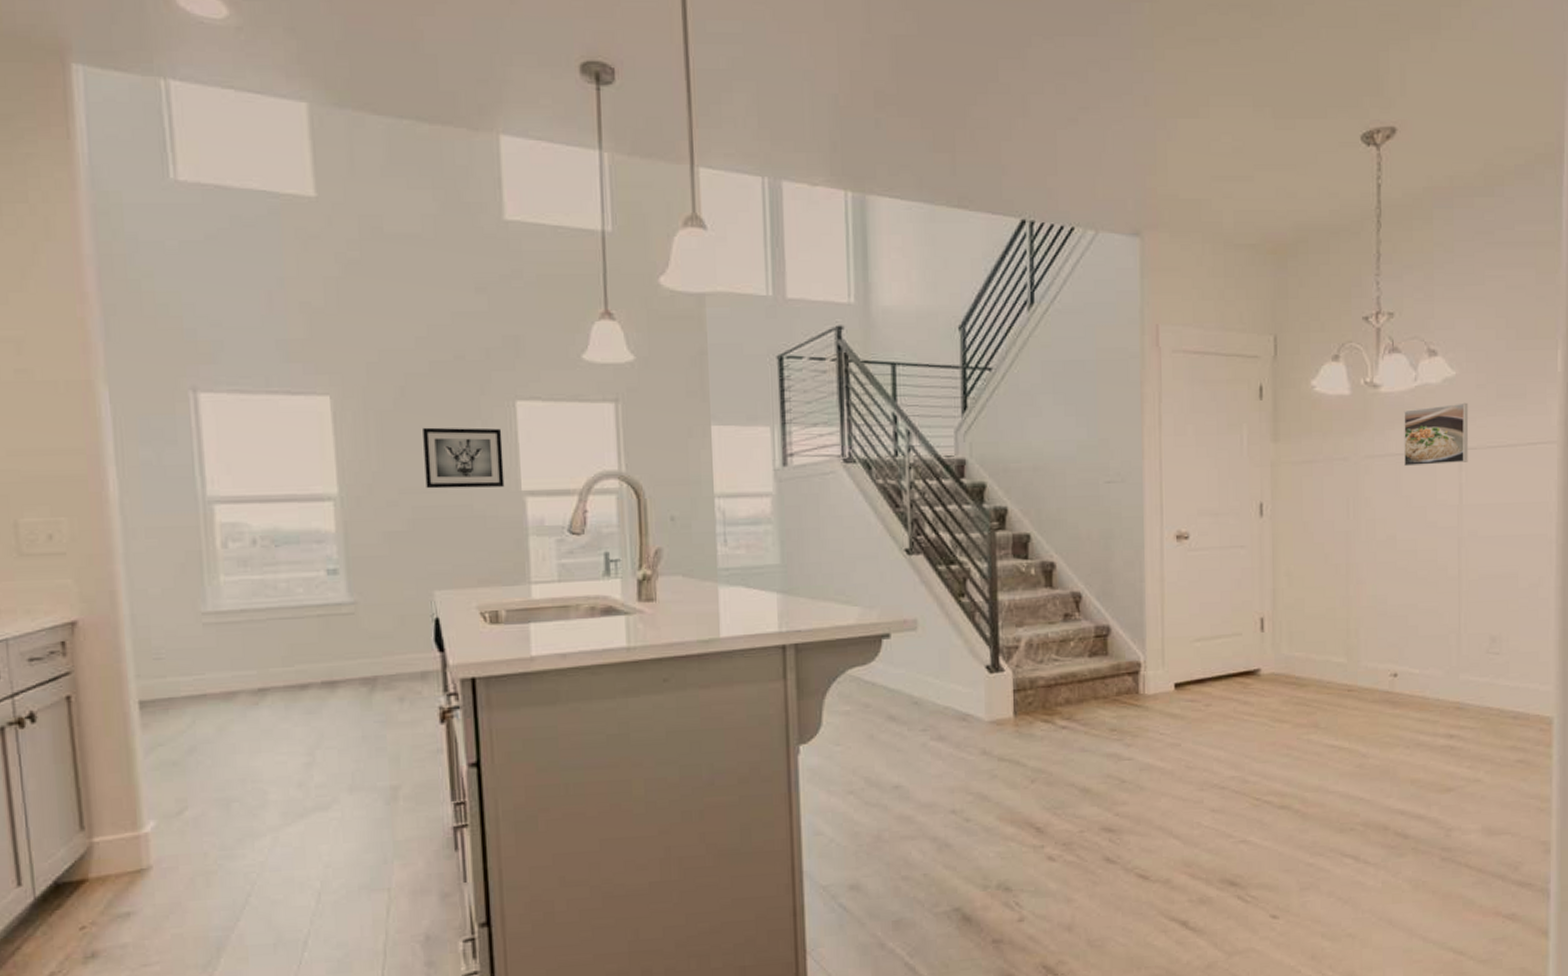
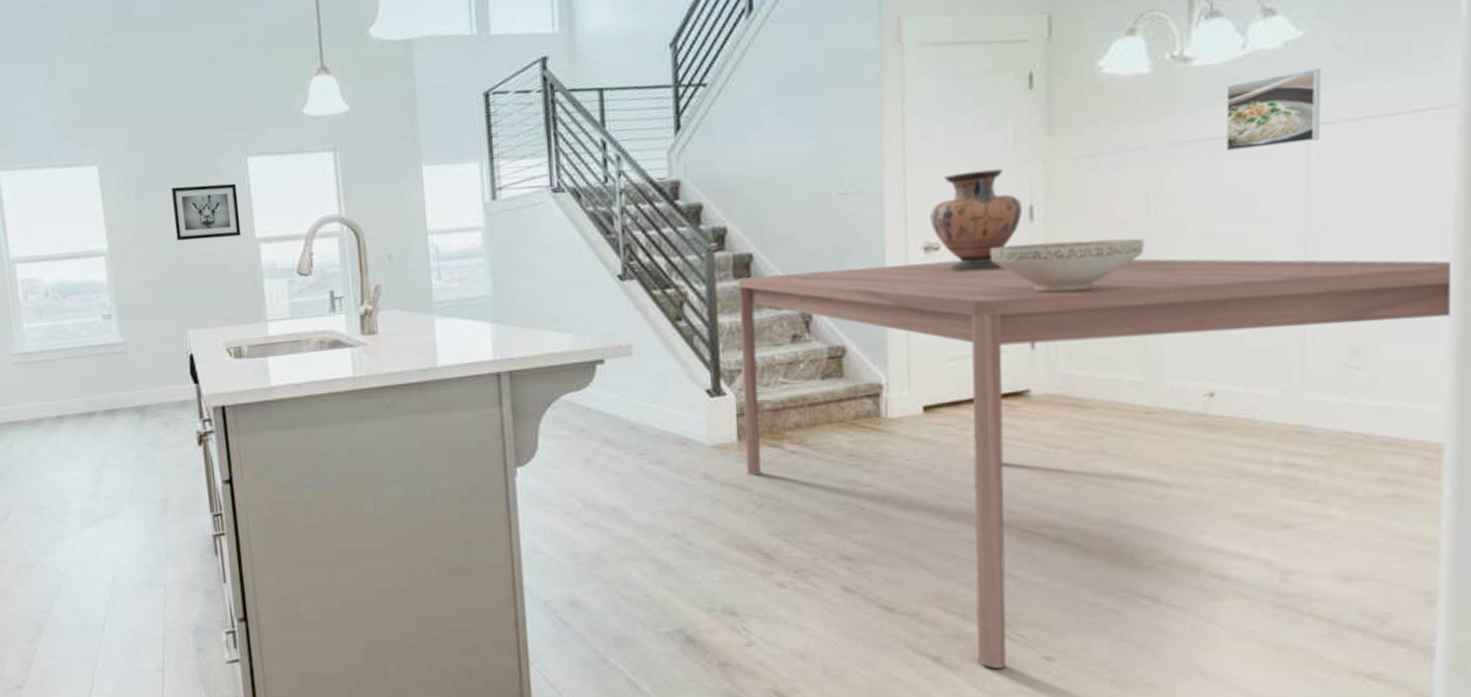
dining table: none [1016,549,1556,929] -> present [737,258,1452,668]
vase: none [1181,468,1254,561] -> present [930,168,1022,272]
decorative bowl: none [1228,536,1346,582] -> present [989,238,1145,293]

